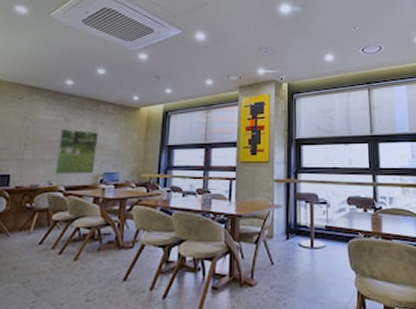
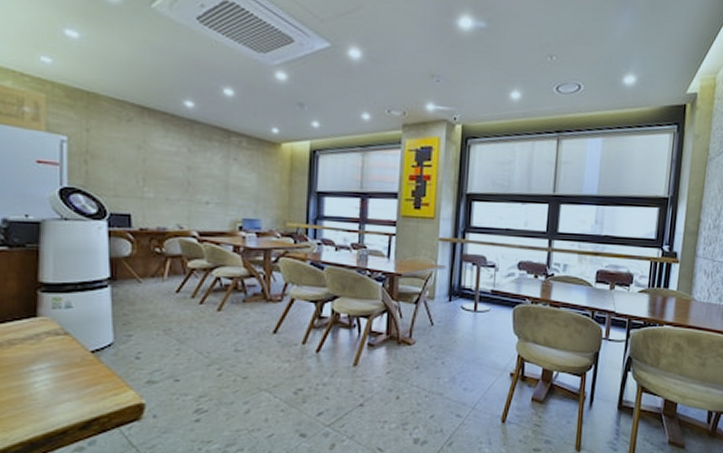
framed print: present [54,129,98,175] -> none [183,164,232,220]

